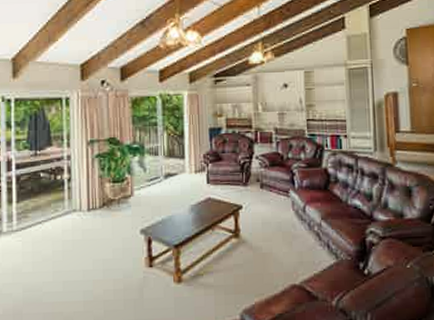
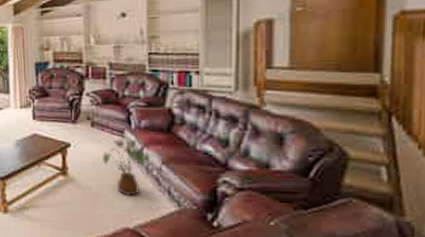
house plant: none [271,198,313,253] -> present [103,139,152,196]

